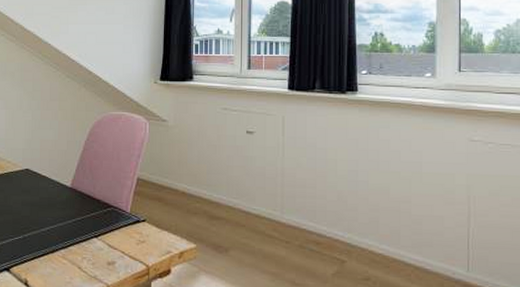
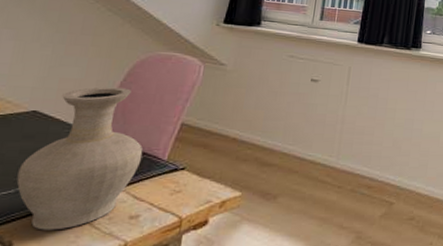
vase: none [23,146,110,272] -> present [16,87,143,230]

